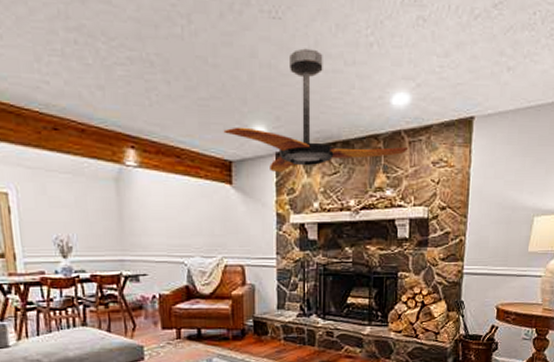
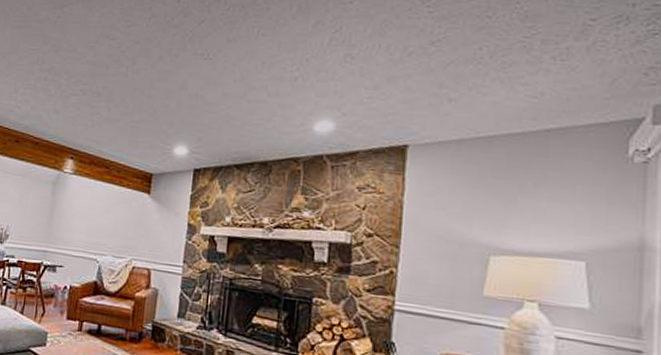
ceiling fan: present [223,48,409,173] -> none [149,82,331,188]

